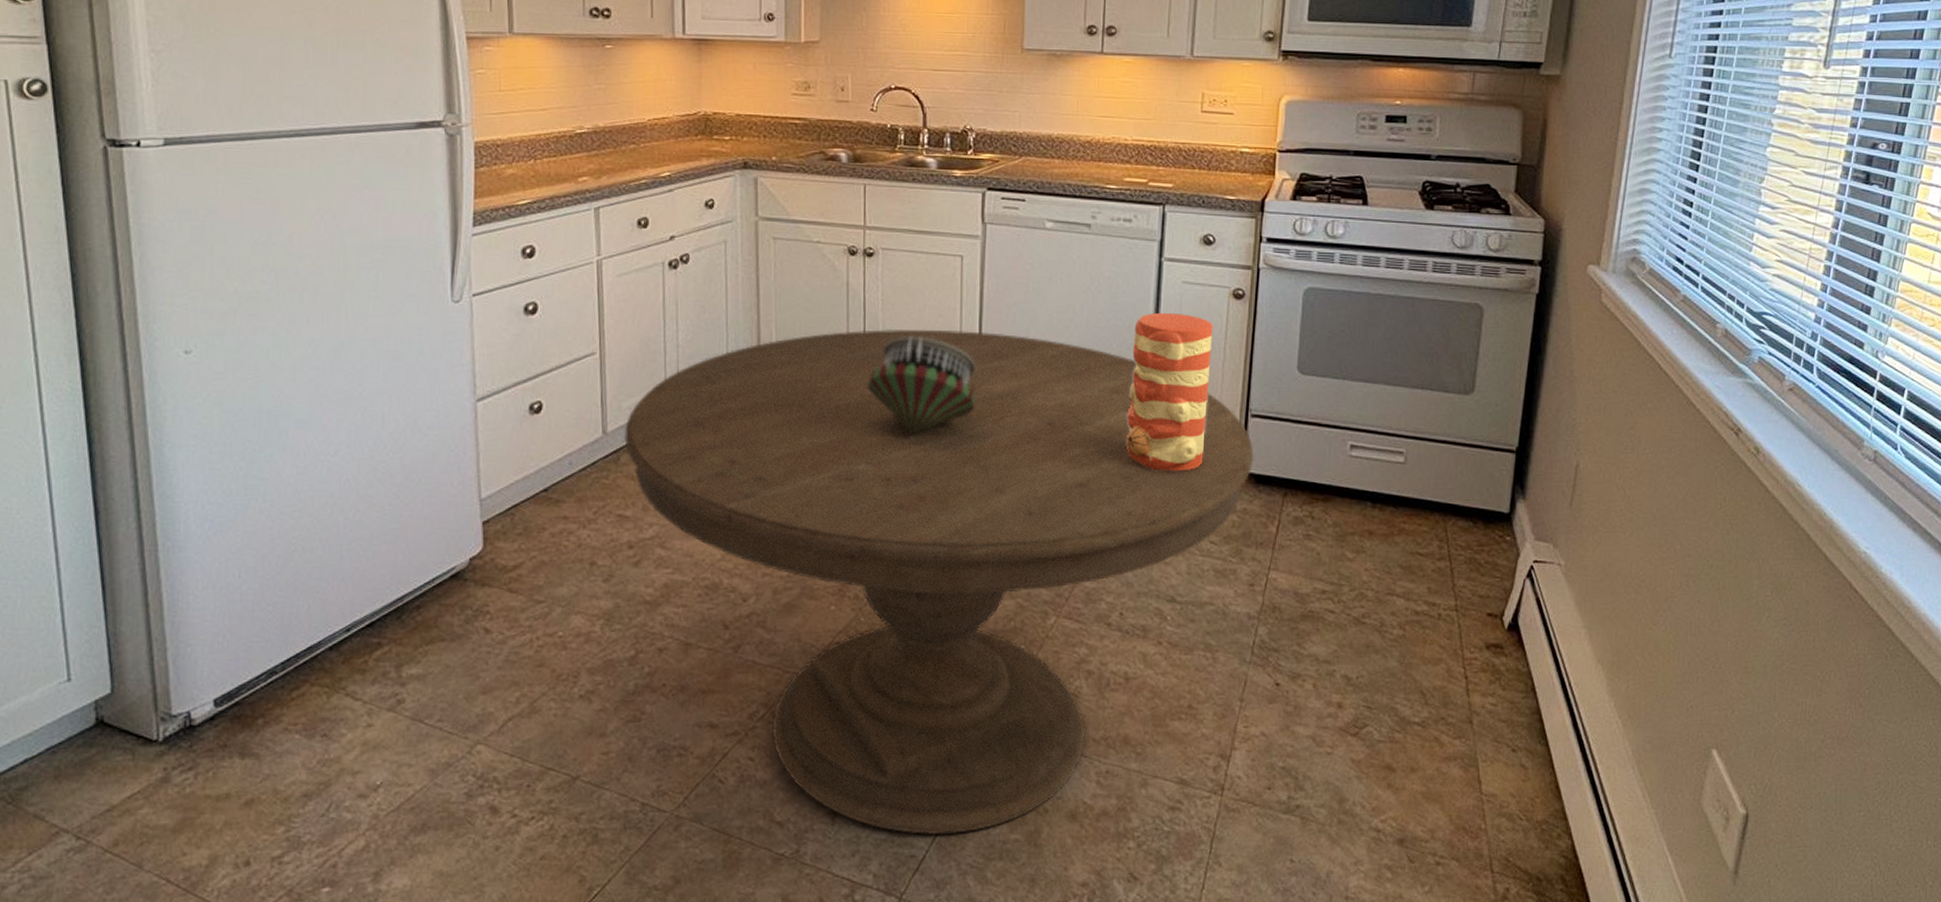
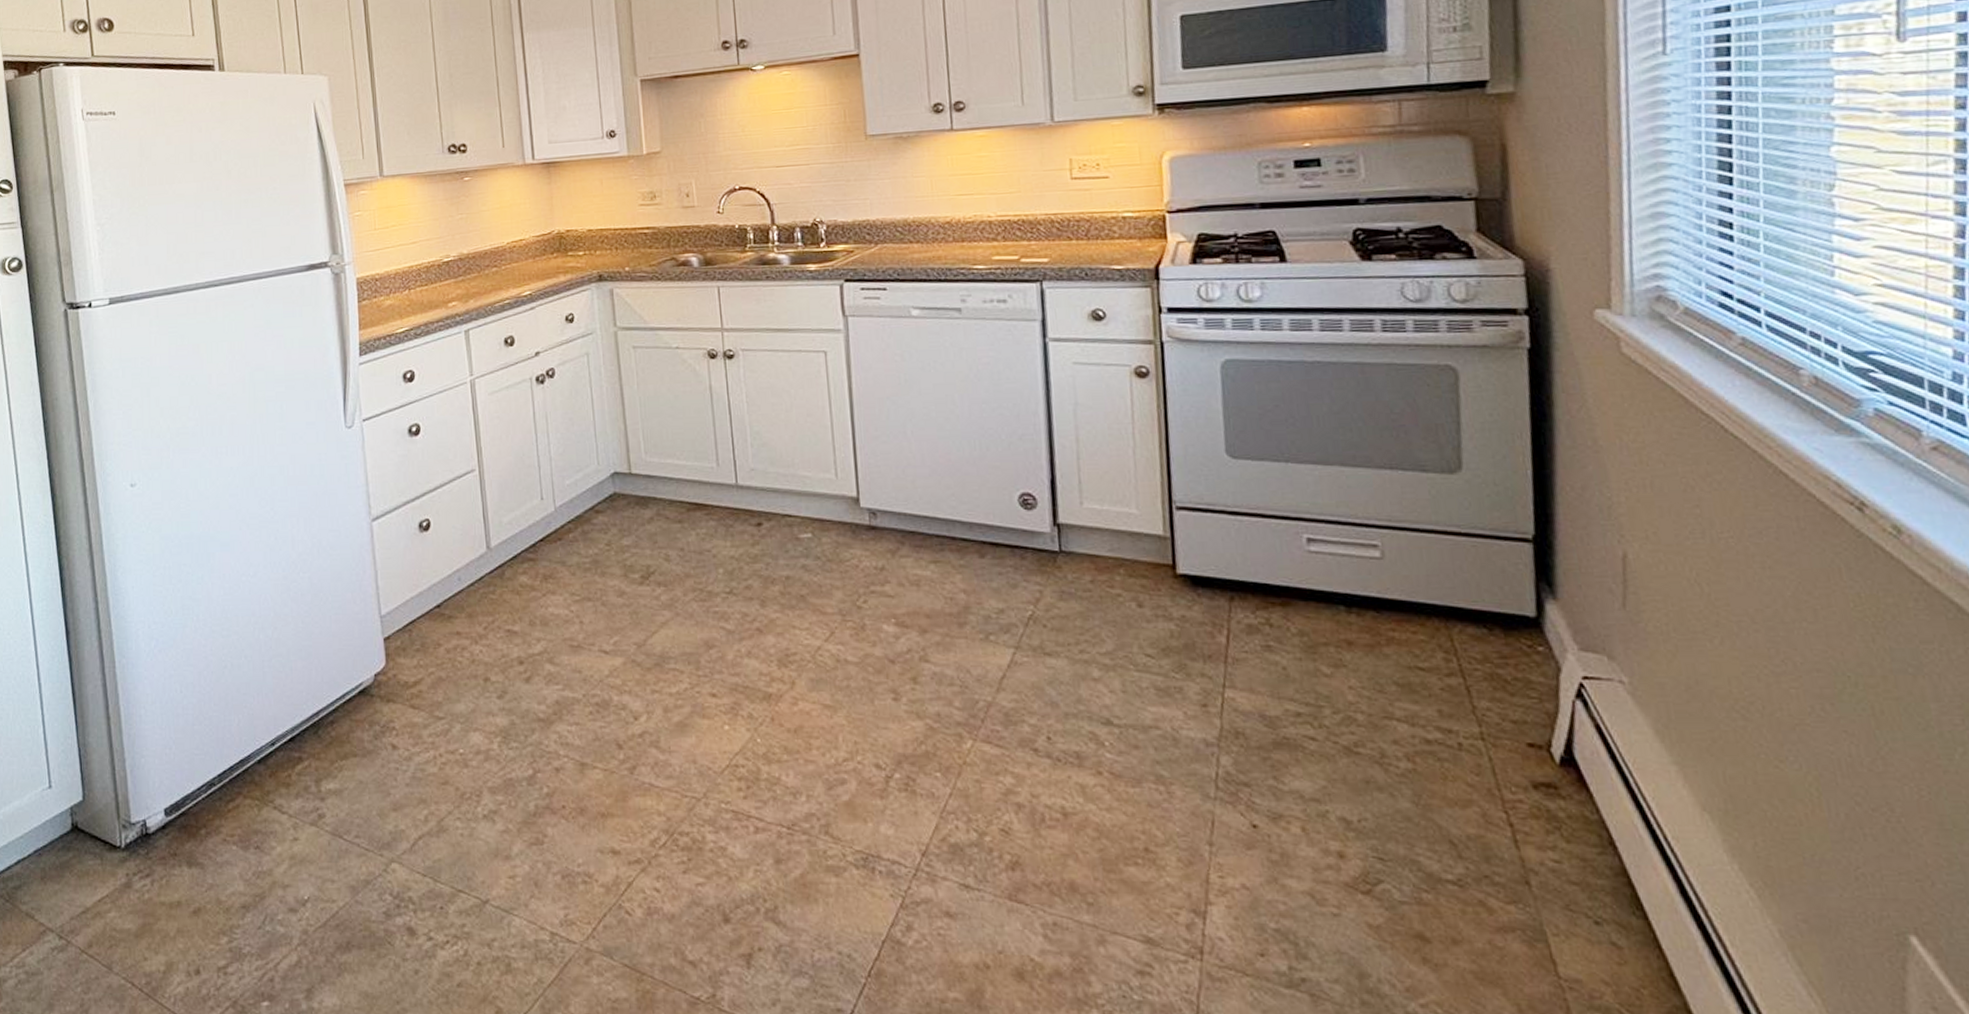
dining table: present [624,328,1254,836] -> none [507,428,1187,988]
drum: present [868,335,976,439] -> none [741,437,856,546]
vase: present [1125,312,1213,471] -> none [1024,397,1125,575]

